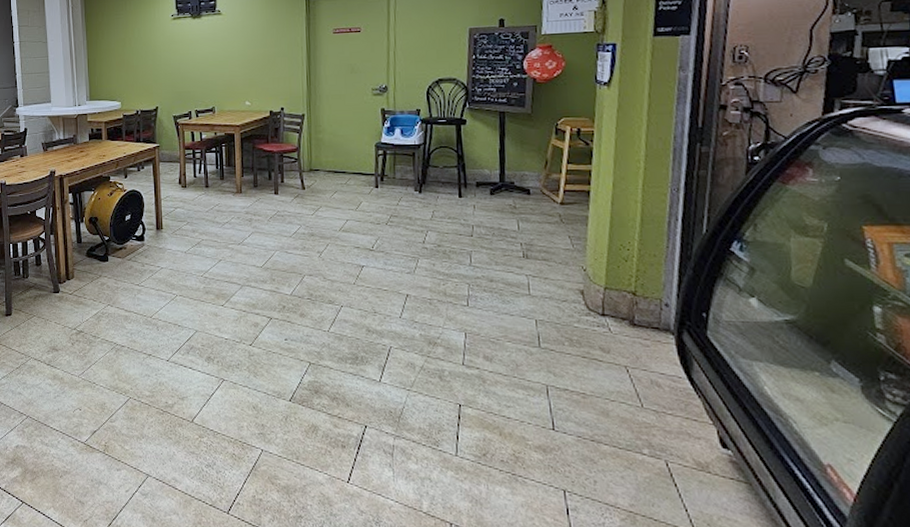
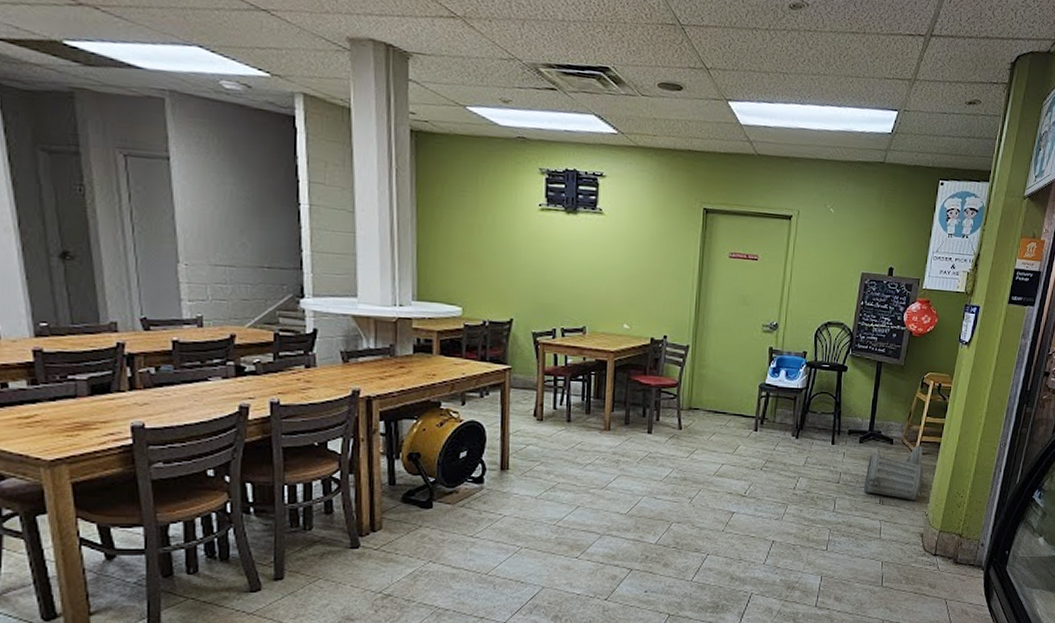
trash can: none [502,194,573,254] -> present [864,445,923,501]

